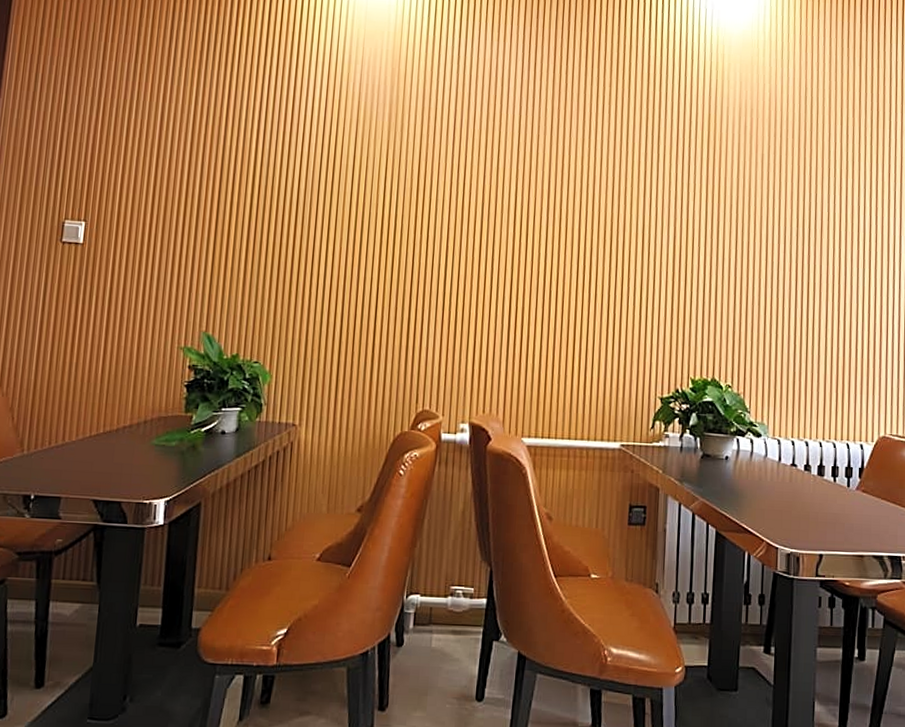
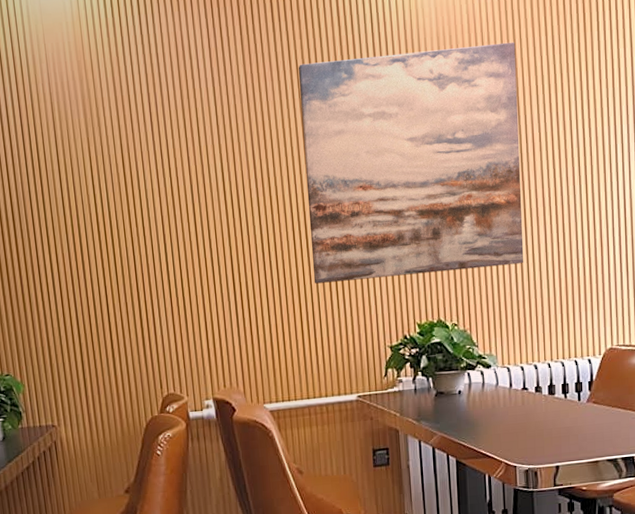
wall art: none [591,109,812,336] -> present [298,41,524,284]

